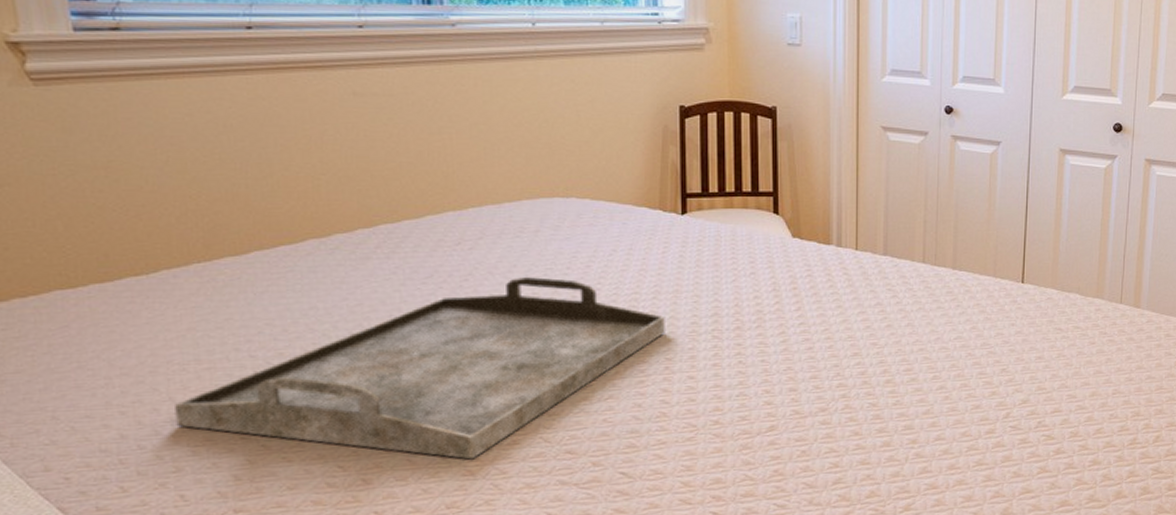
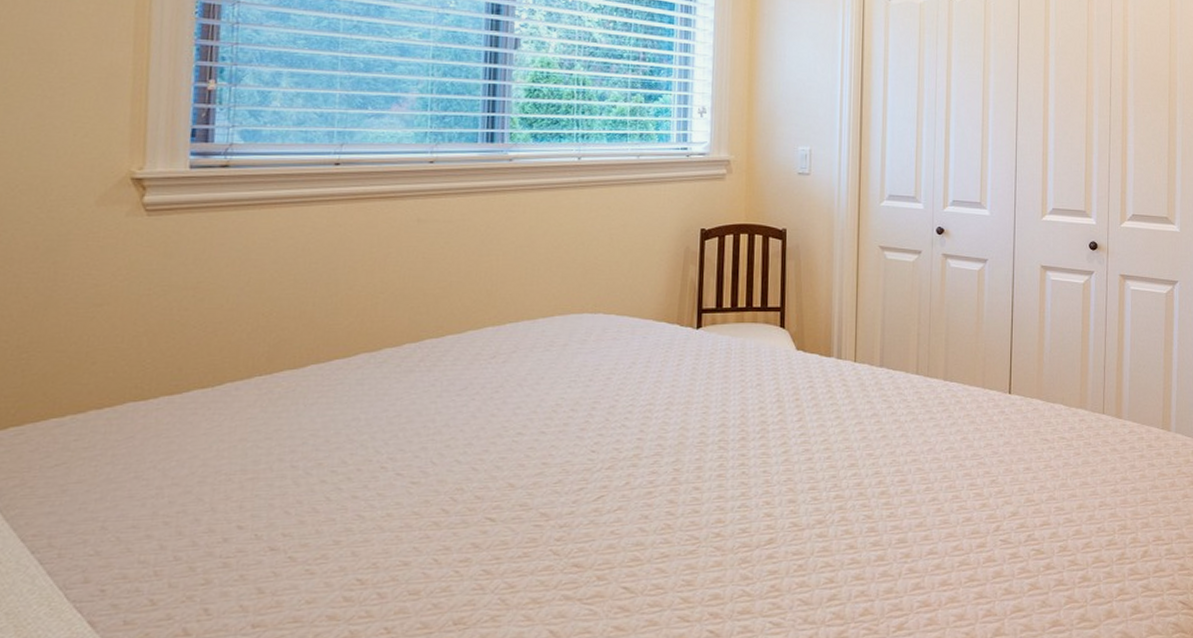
serving tray: present [175,276,665,460] -> none [213,388,676,573]

